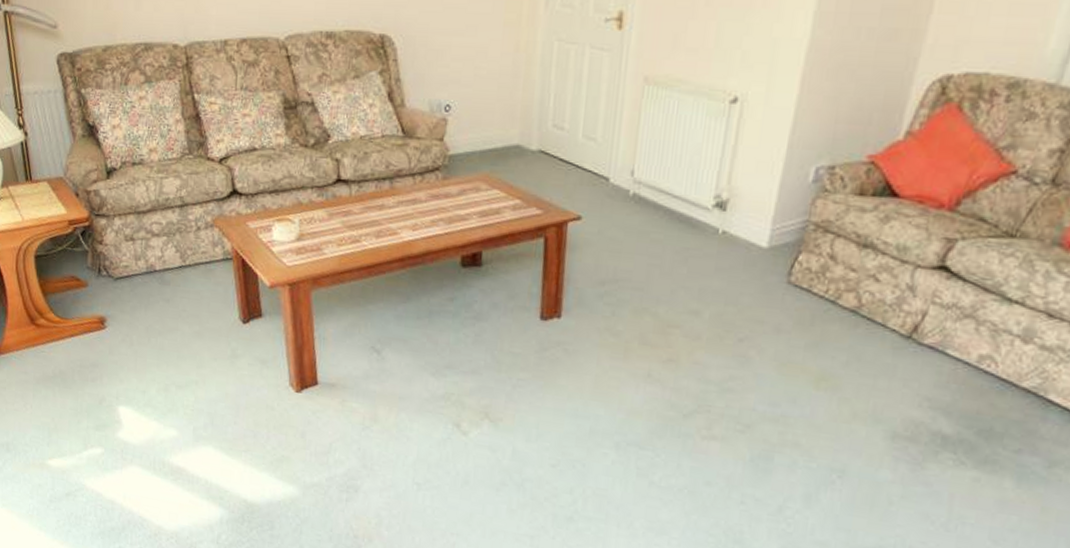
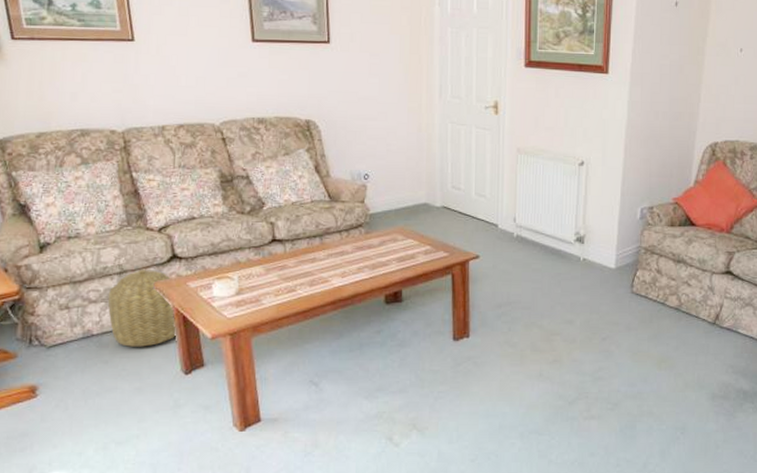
basket: none [169,204,235,289] -> present [107,270,176,347]

